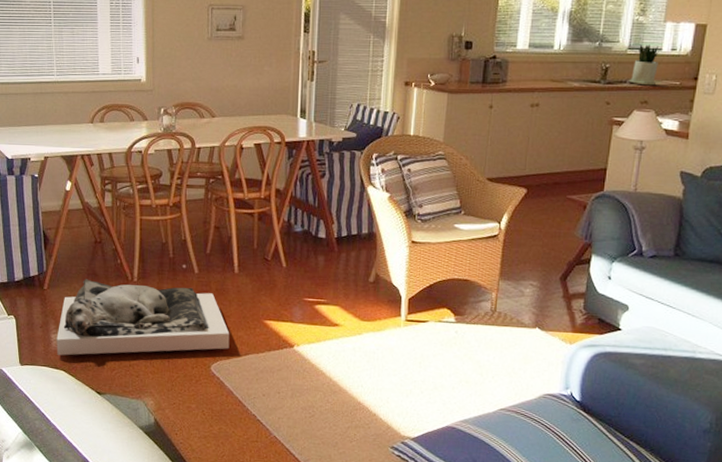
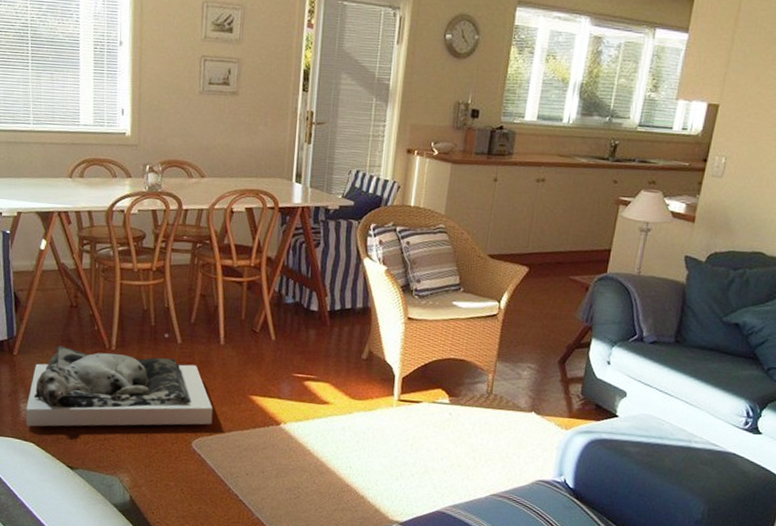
planter: present [628,44,661,86] -> none [637,122,671,166]

